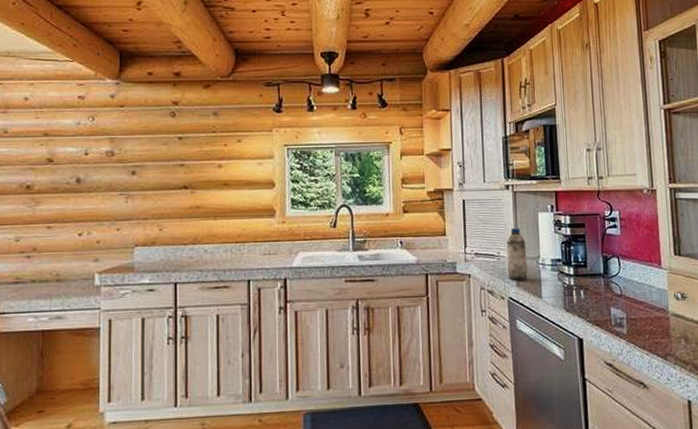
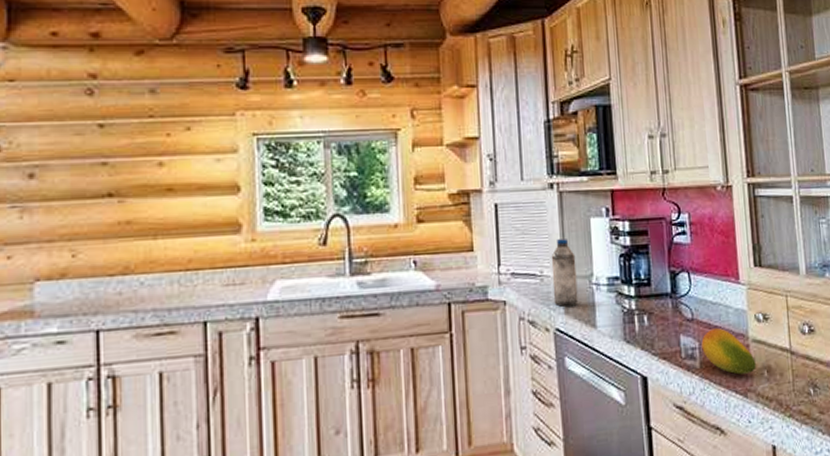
fruit: none [628,303,675,341] -> present [701,328,756,375]

